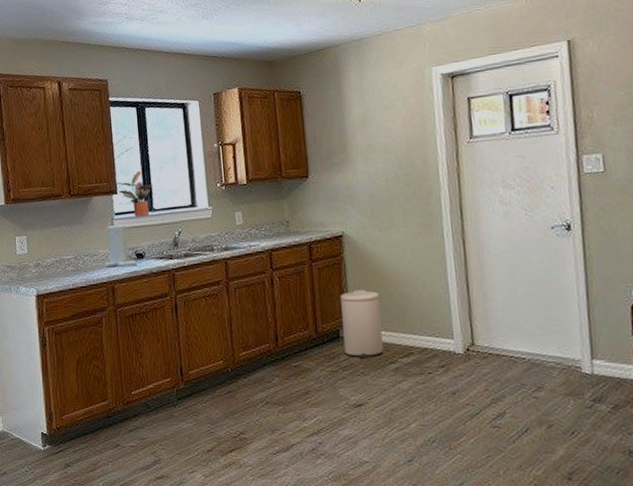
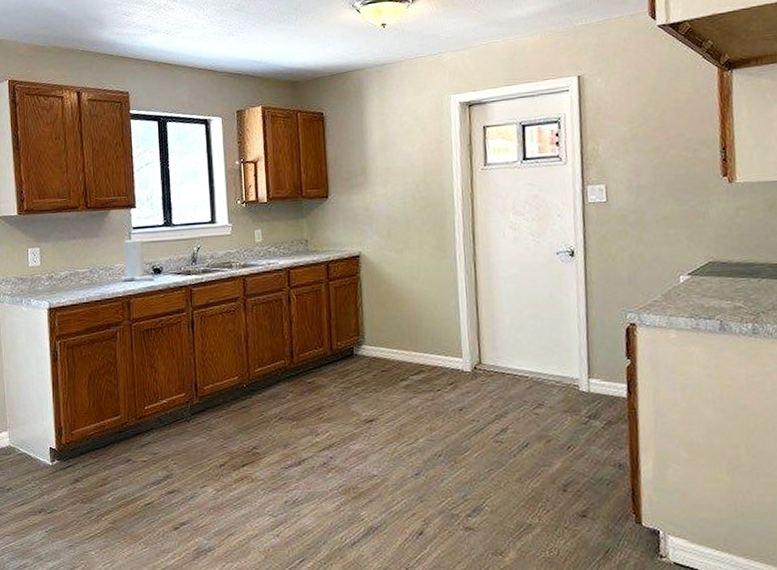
potted plant: present [117,170,154,218] -> none [136,185,173,232]
pedal bin: present [340,289,384,359] -> none [355,308,396,376]

